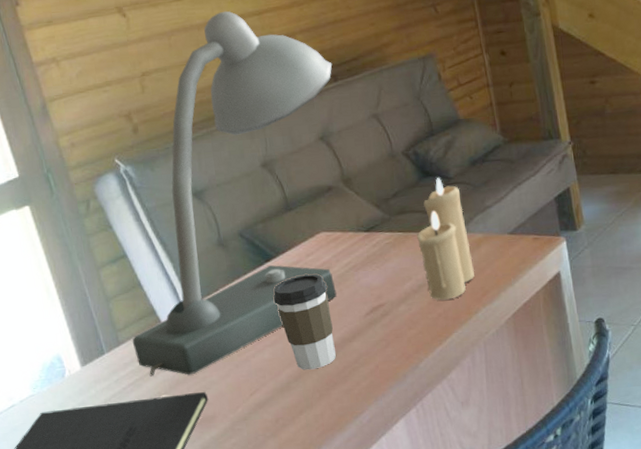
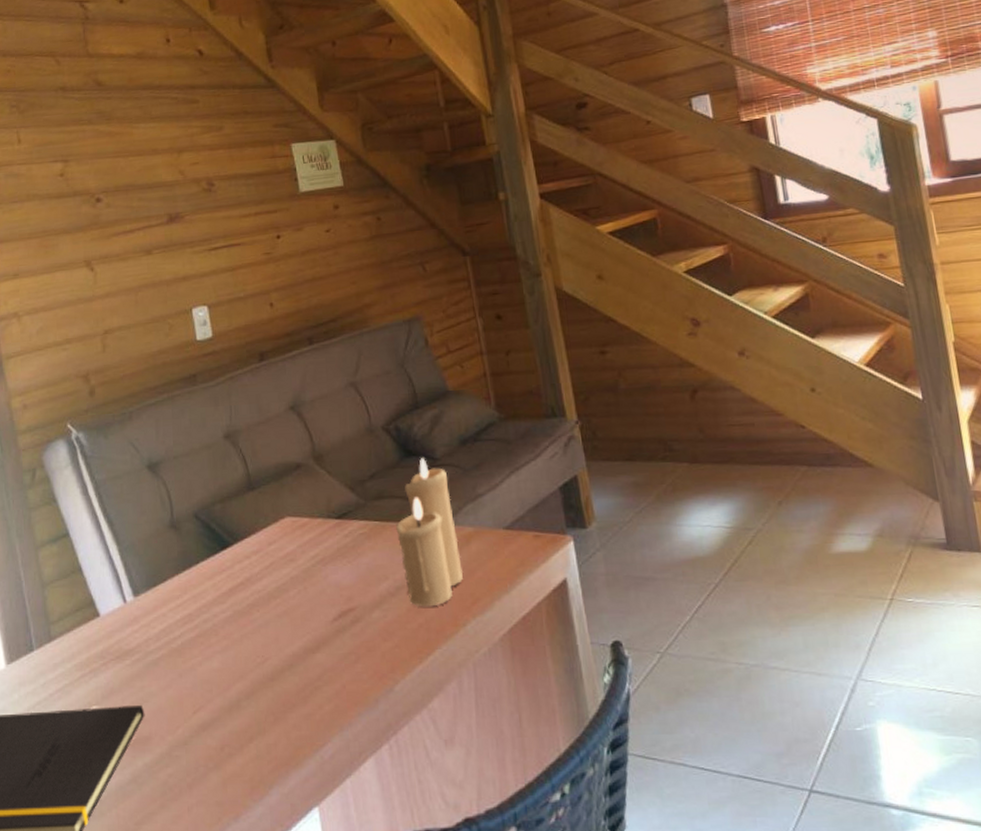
desk lamp: present [132,11,337,377] -> none [65,266,308,683]
coffee cup: present [273,274,336,370] -> none [227,566,296,686]

